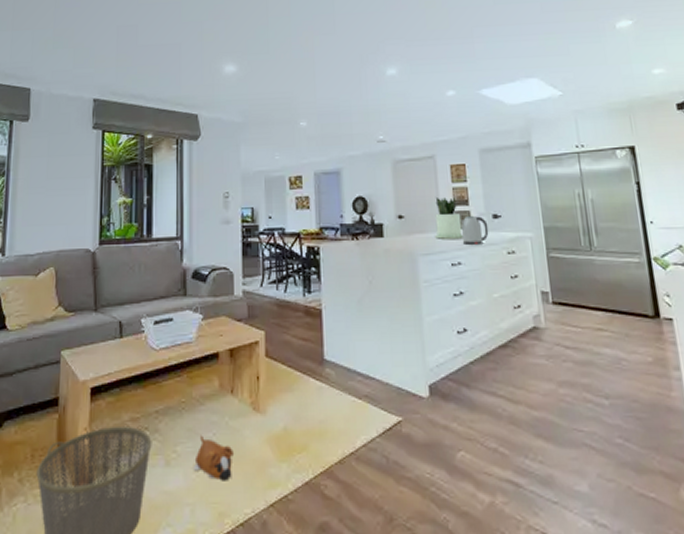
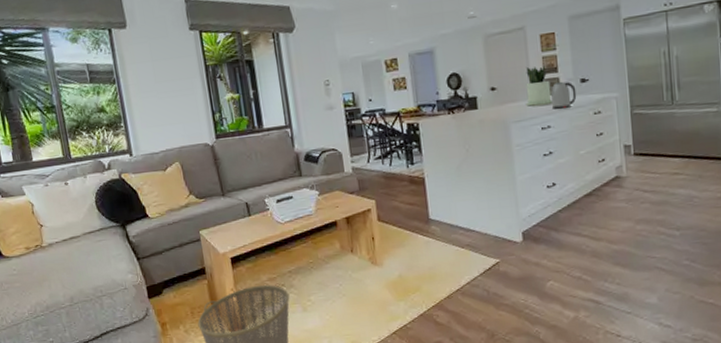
dog toy: present [193,435,233,481] -> none [326,286,359,319]

